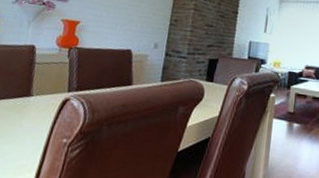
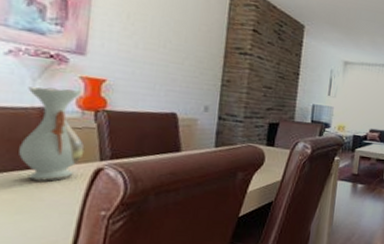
vase: none [10,28,62,109] -> present [19,87,85,182]

